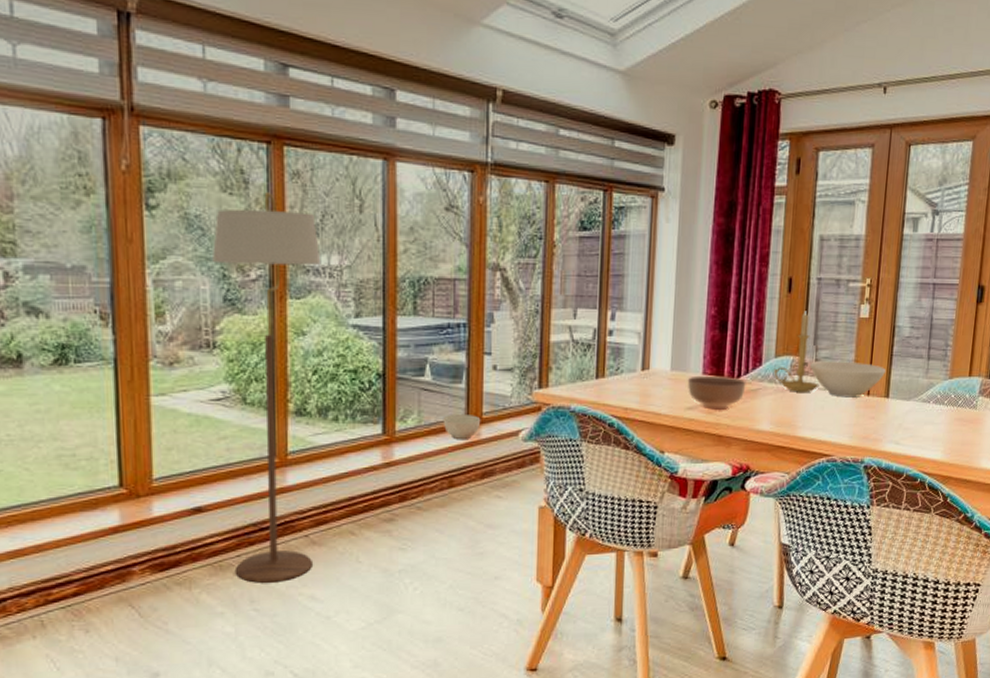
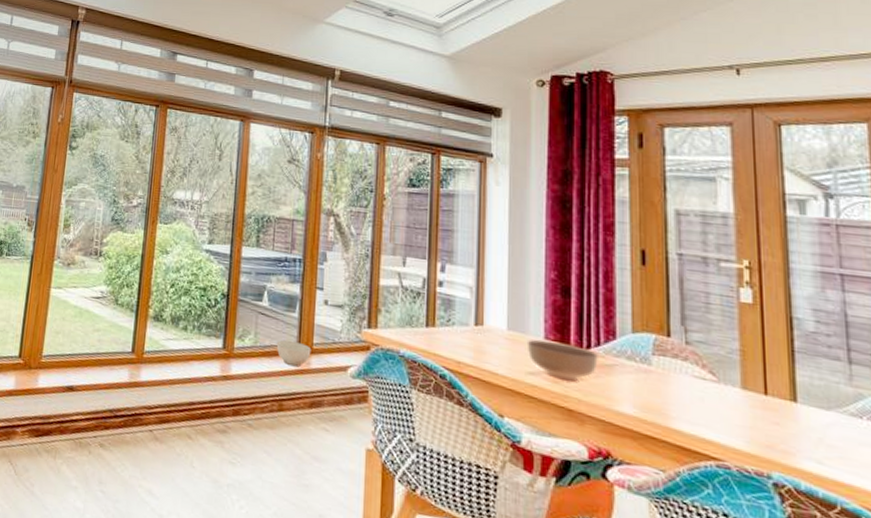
floor lamp: present [211,192,321,583] -> none [91,142,186,470]
candle holder: present [773,311,819,392] -> none [631,287,695,379]
bowl: present [810,361,887,398] -> none [680,344,788,395]

